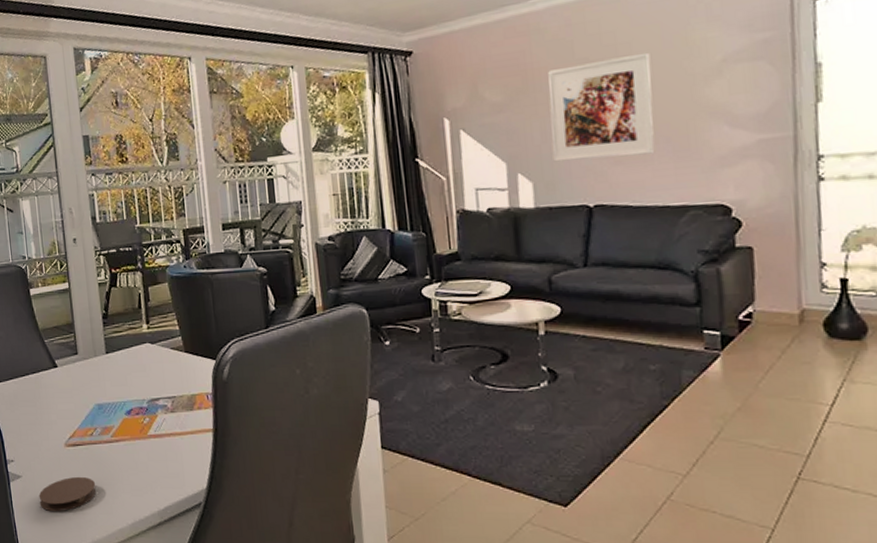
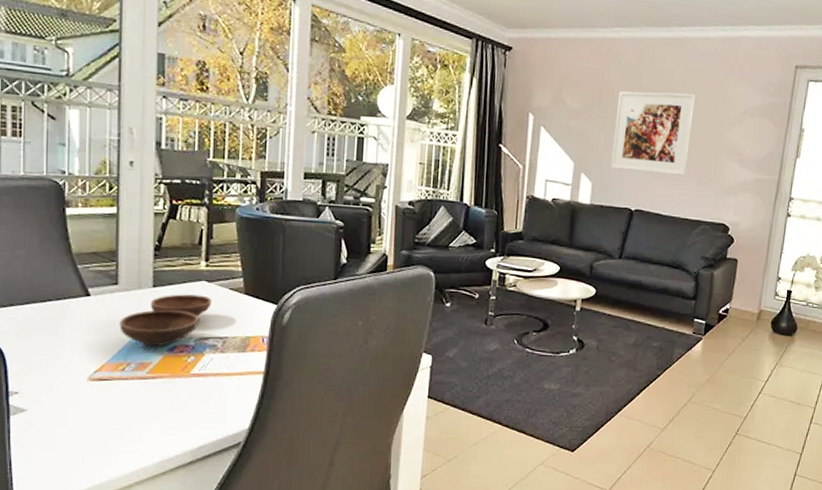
coaster: present [39,476,97,512] -> none [46,412,121,449]
bowl: none [83,357,157,411] -> present [119,294,212,347]

